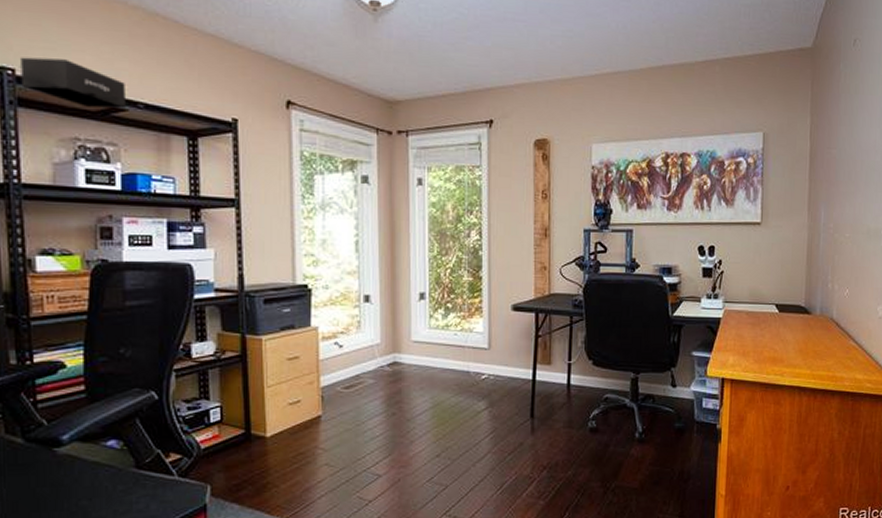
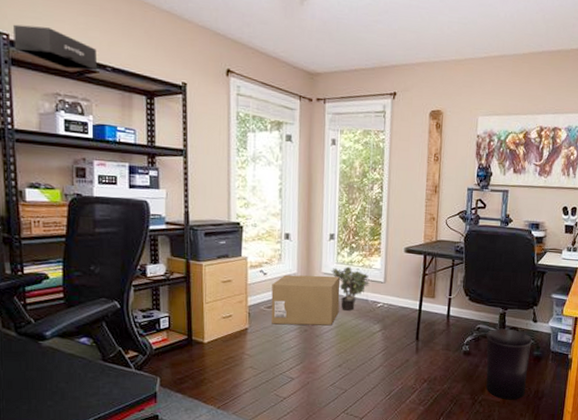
box: none [349,344,435,409] -> present [271,274,340,326]
potted plant: none [422,331,470,386] -> present [330,266,370,311]
waste bin: none [616,396,672,485] -> present [486,328,532,400]

